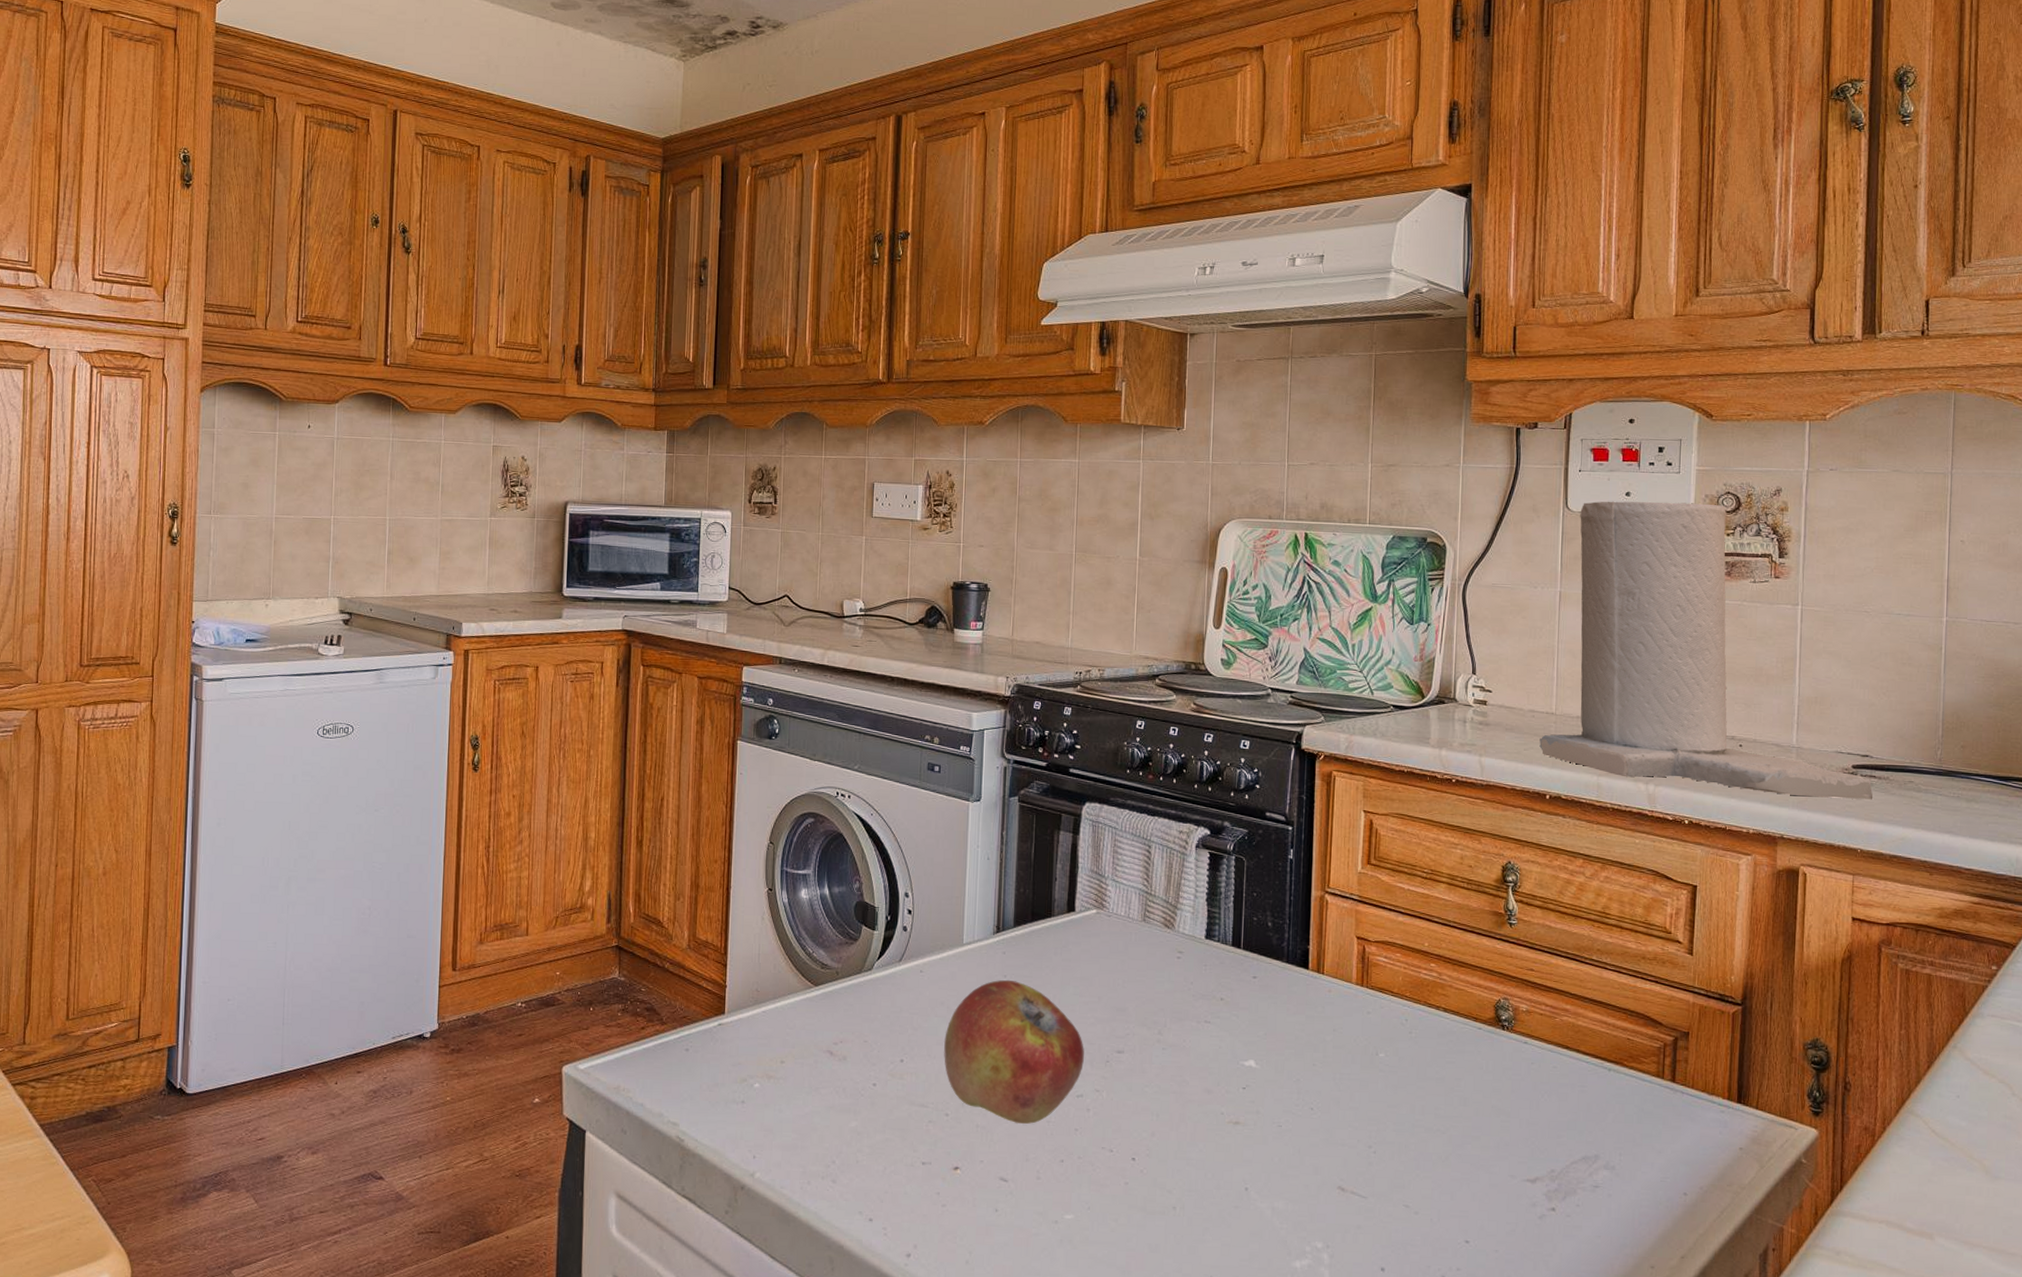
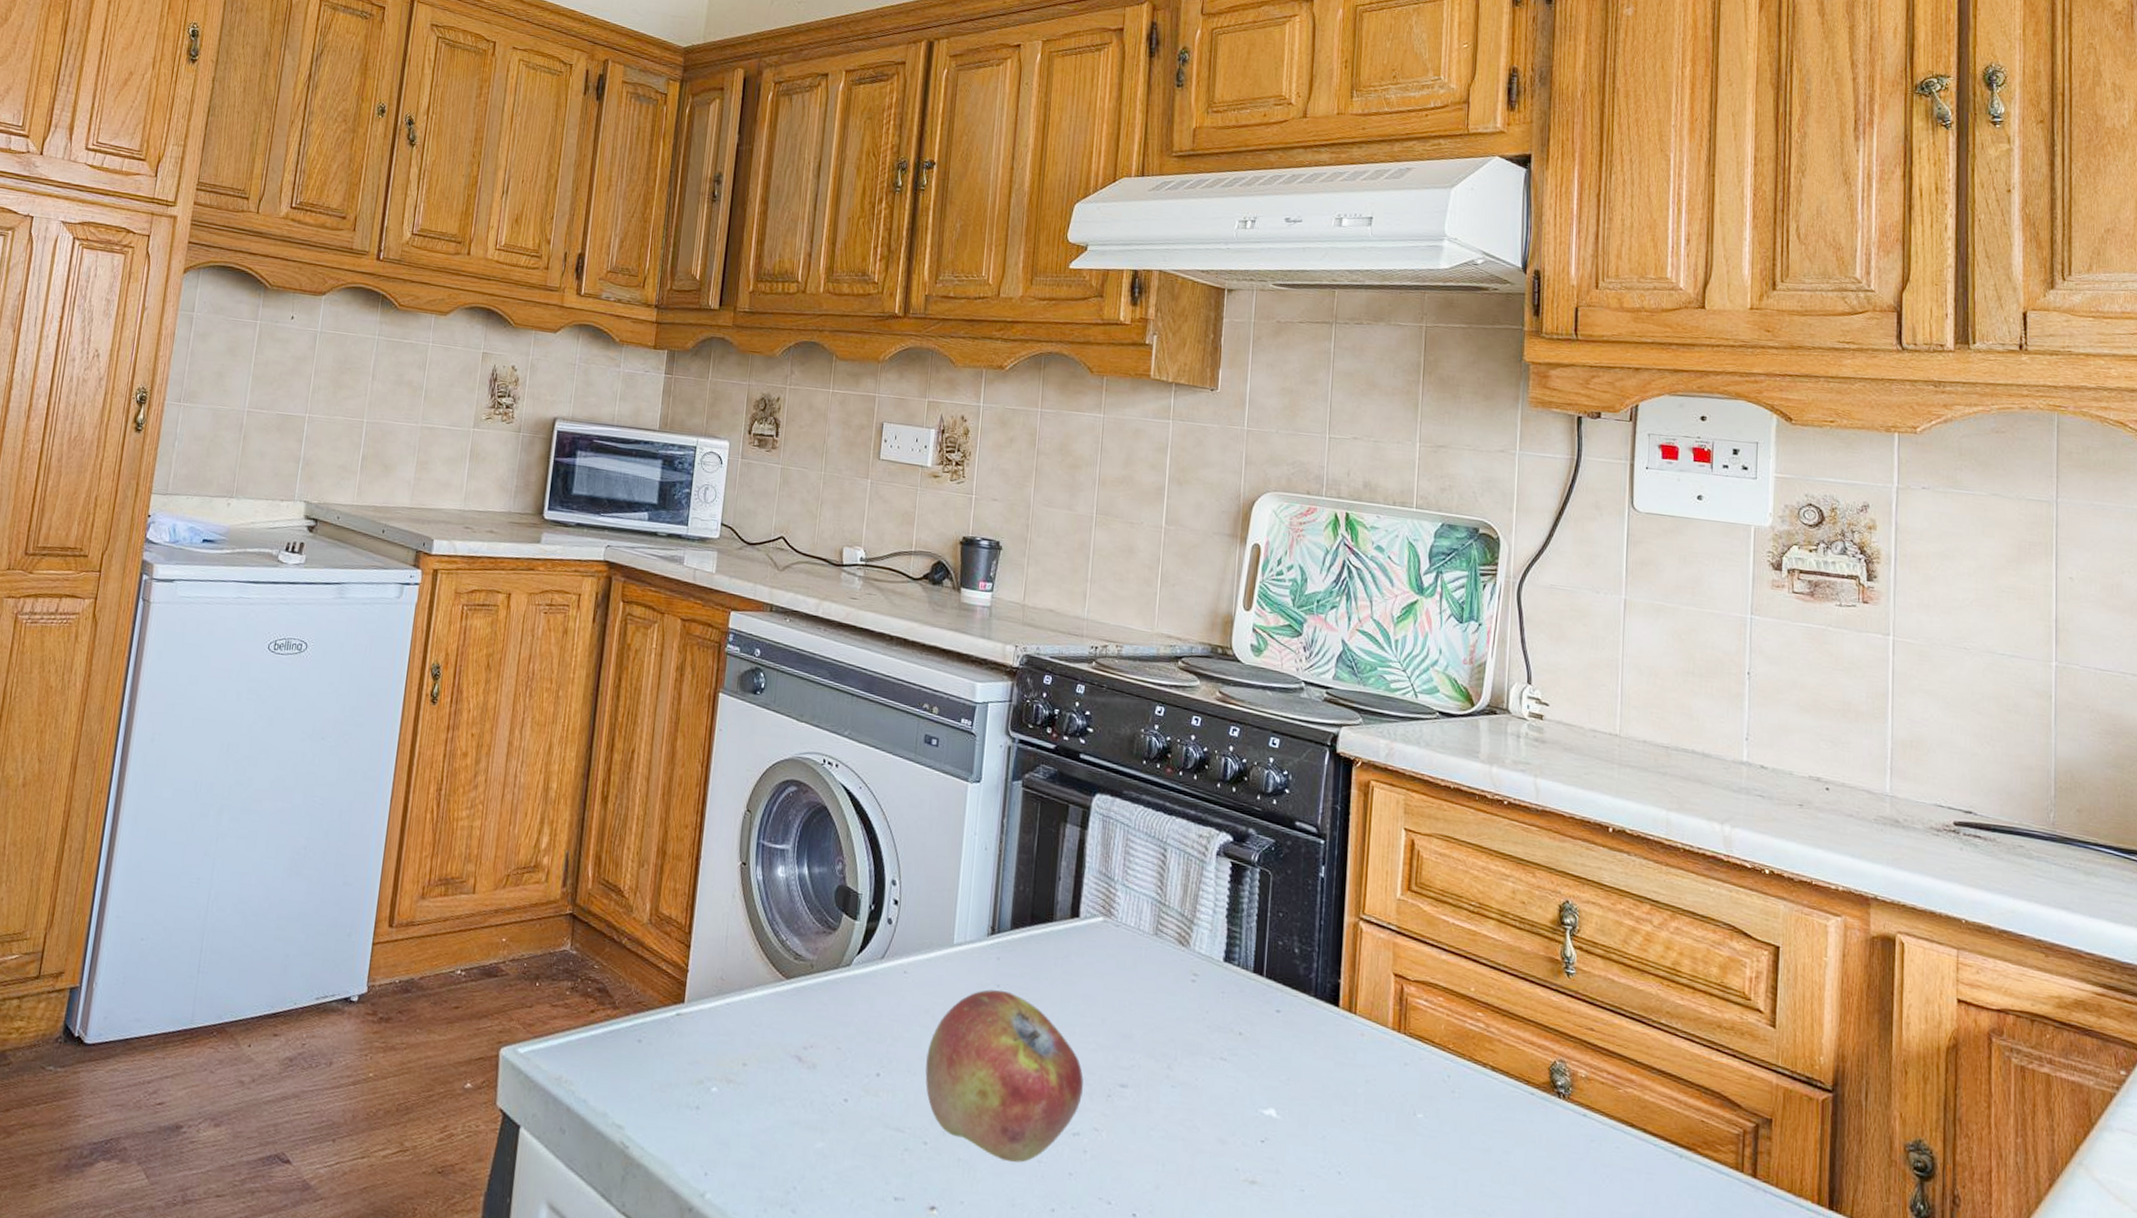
paper towel: present [1539,501,1873,800] -> none [1601,503,1977,863]

